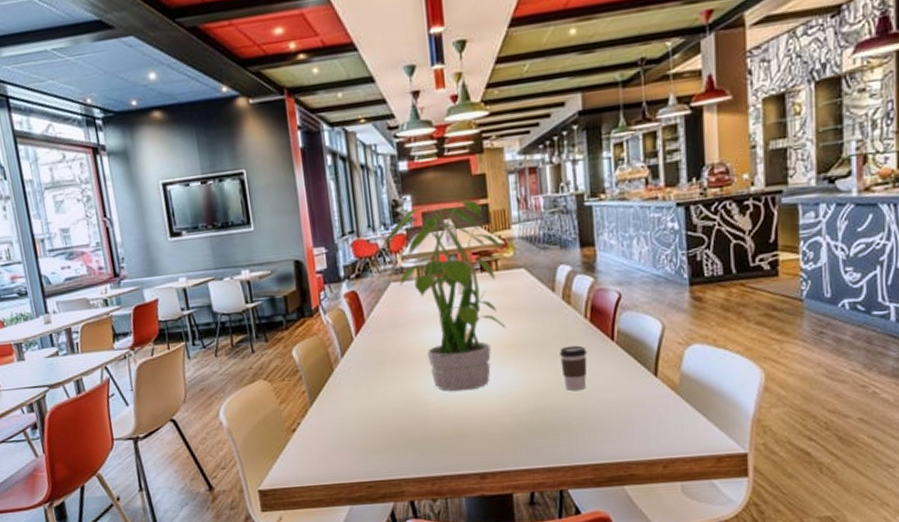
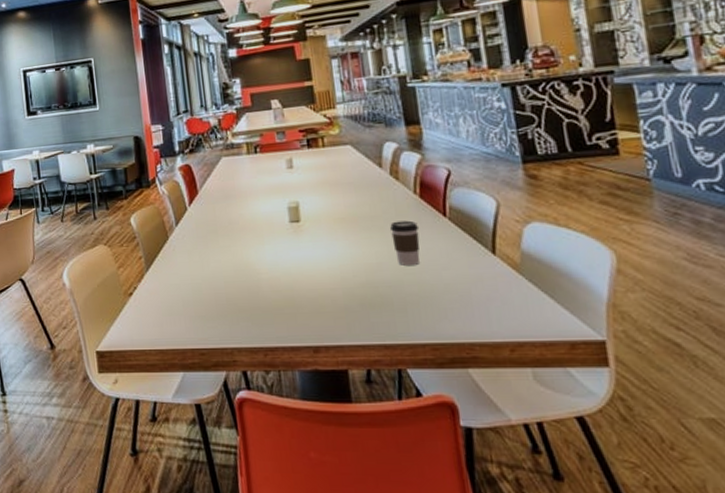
potted plant: present [382,199,506,392] -> none [214,81,334,263]

